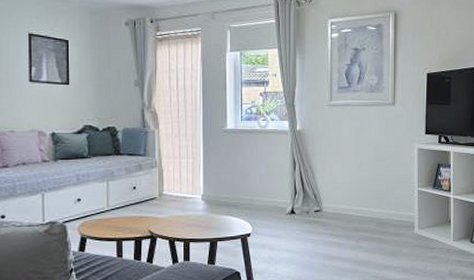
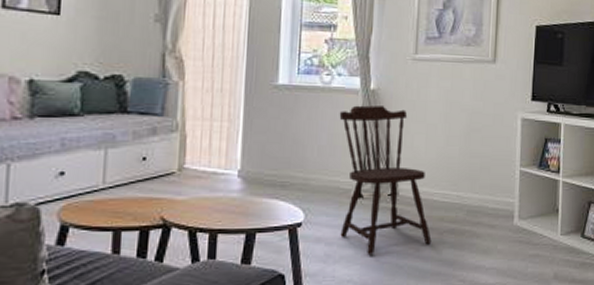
chair: none [274,143,350,258] -> present [339,105,432,256]

